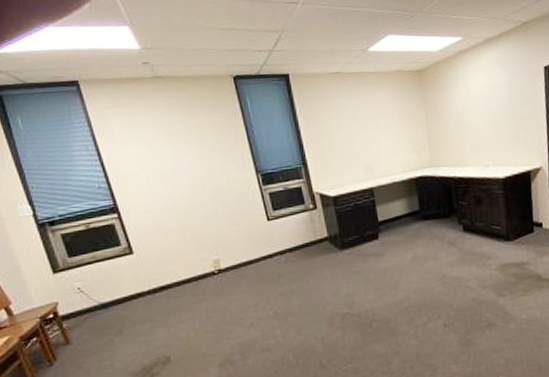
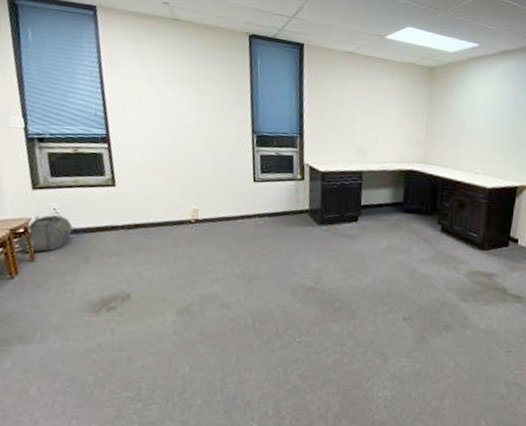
backpack: none [48,294,100,336] -> present [16,215,73,252]

